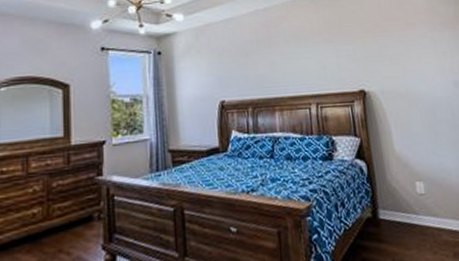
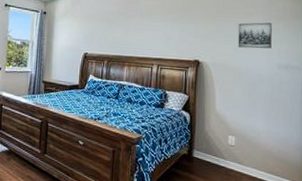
wall art: none [401,32,443,67] -> present [238,22,272,49]

